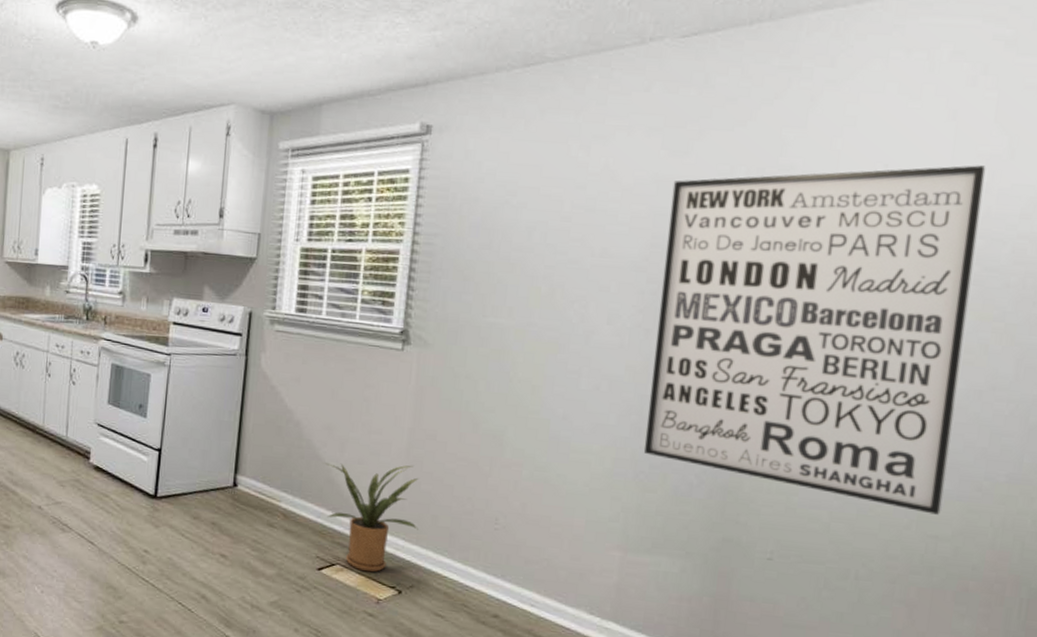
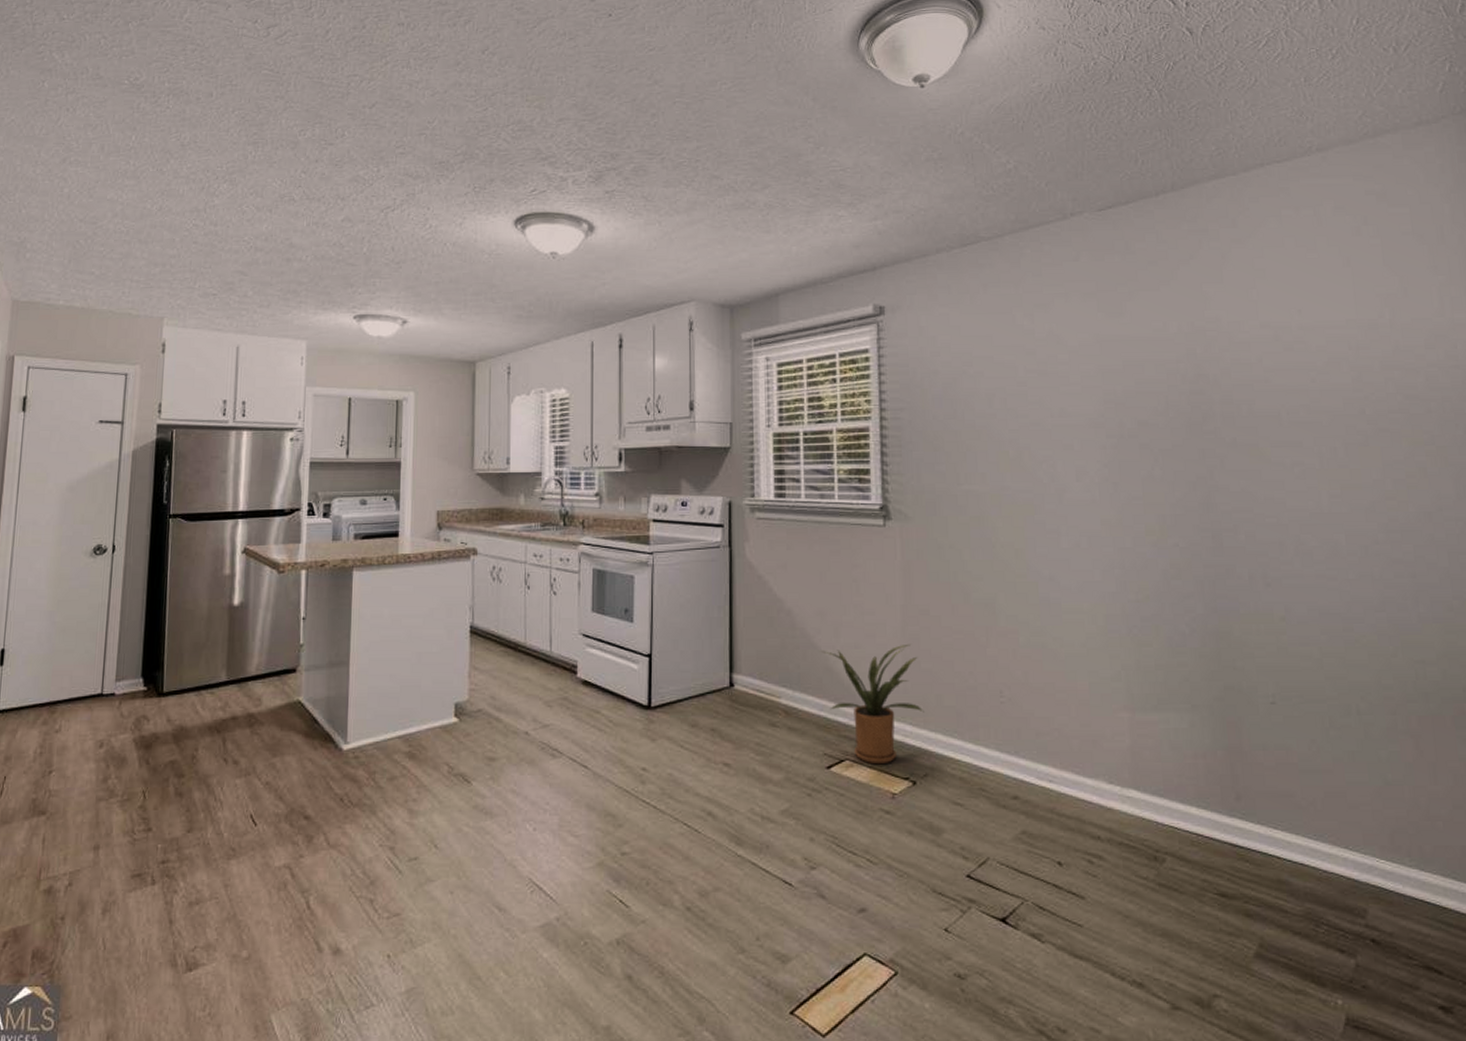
wall art: present [643,165,986,515] -> none [1114,304,1421,639]

